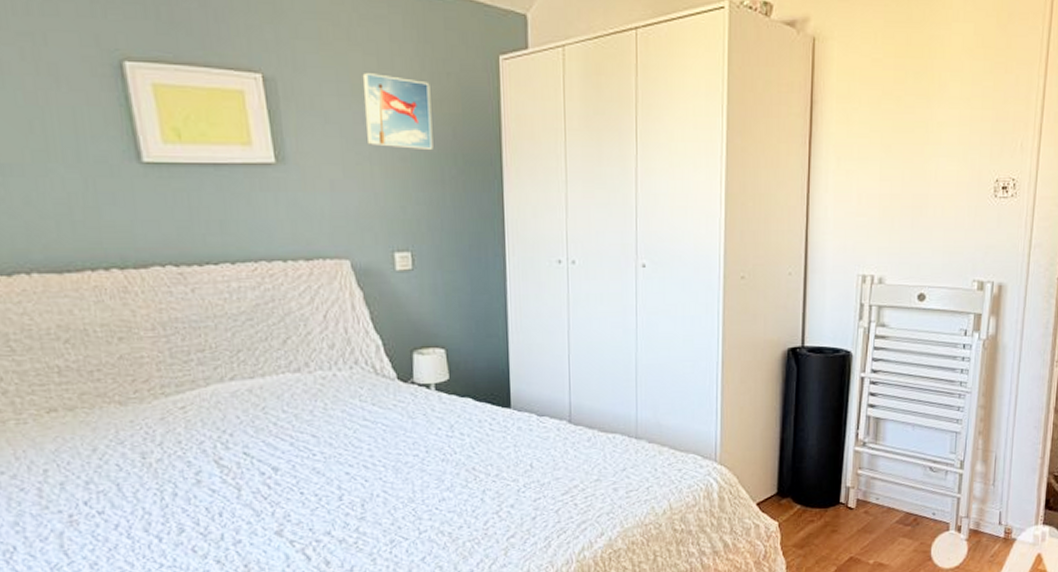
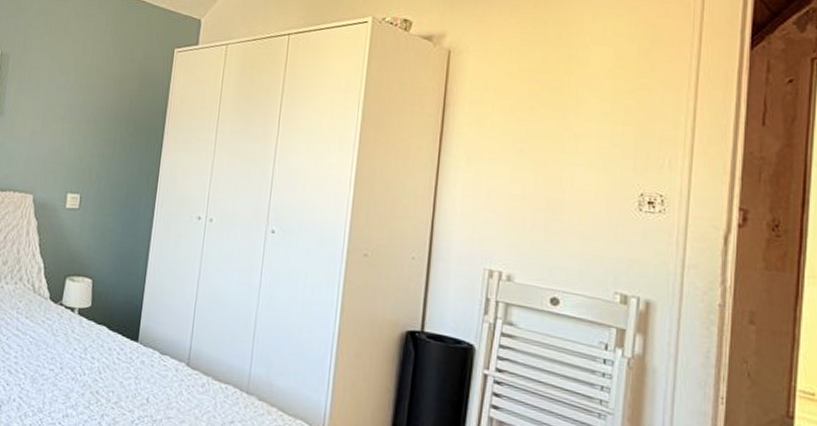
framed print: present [362,73,433,151] -> none [63,55,118,117]

